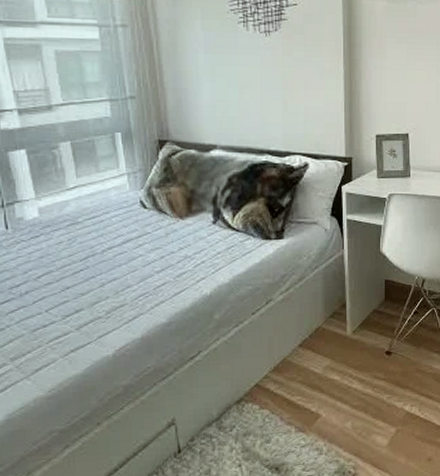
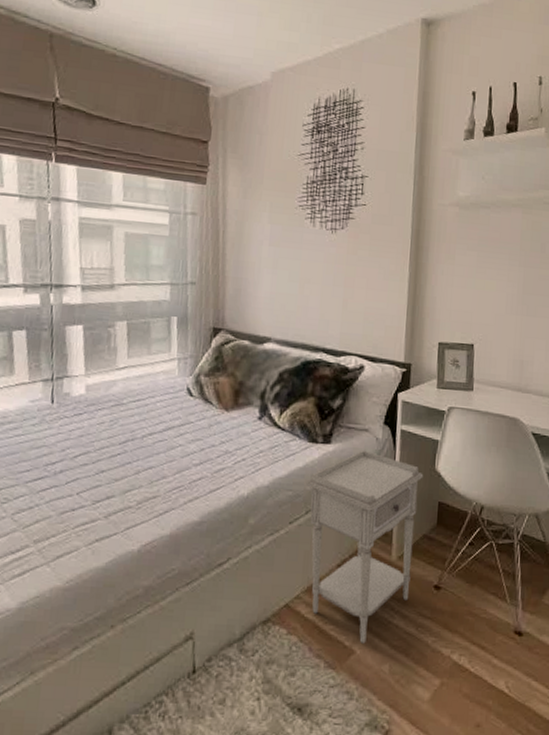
nightstand: none [266,241,370,408] -> present [308,450,424,644]

